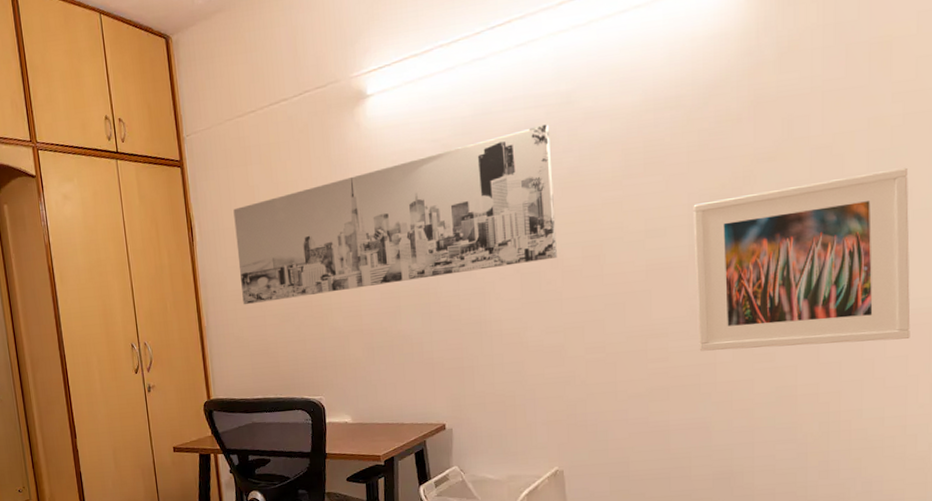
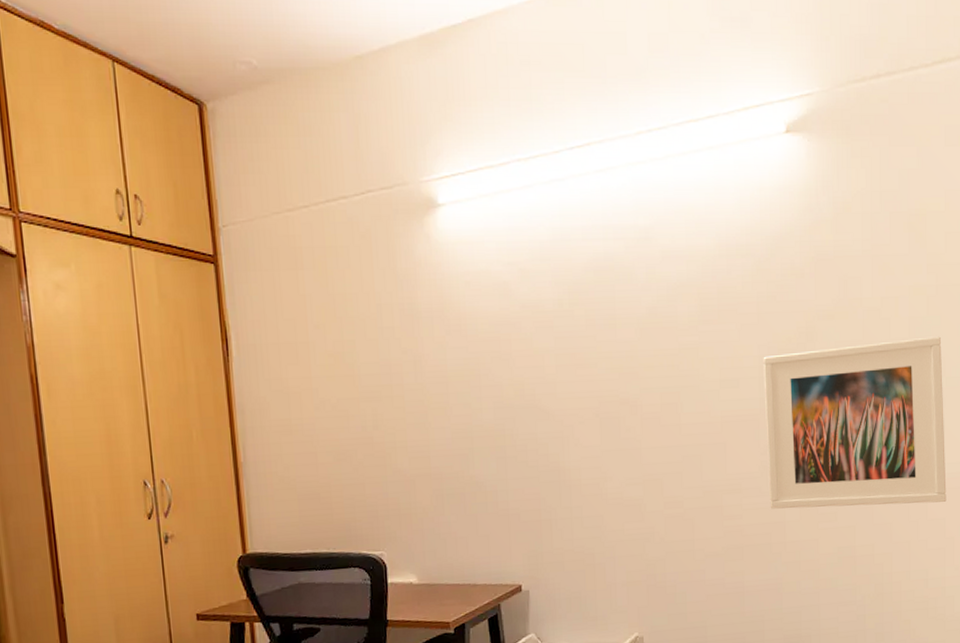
wall art: present [233,124,557,305] -> none [280,259,636,438]

